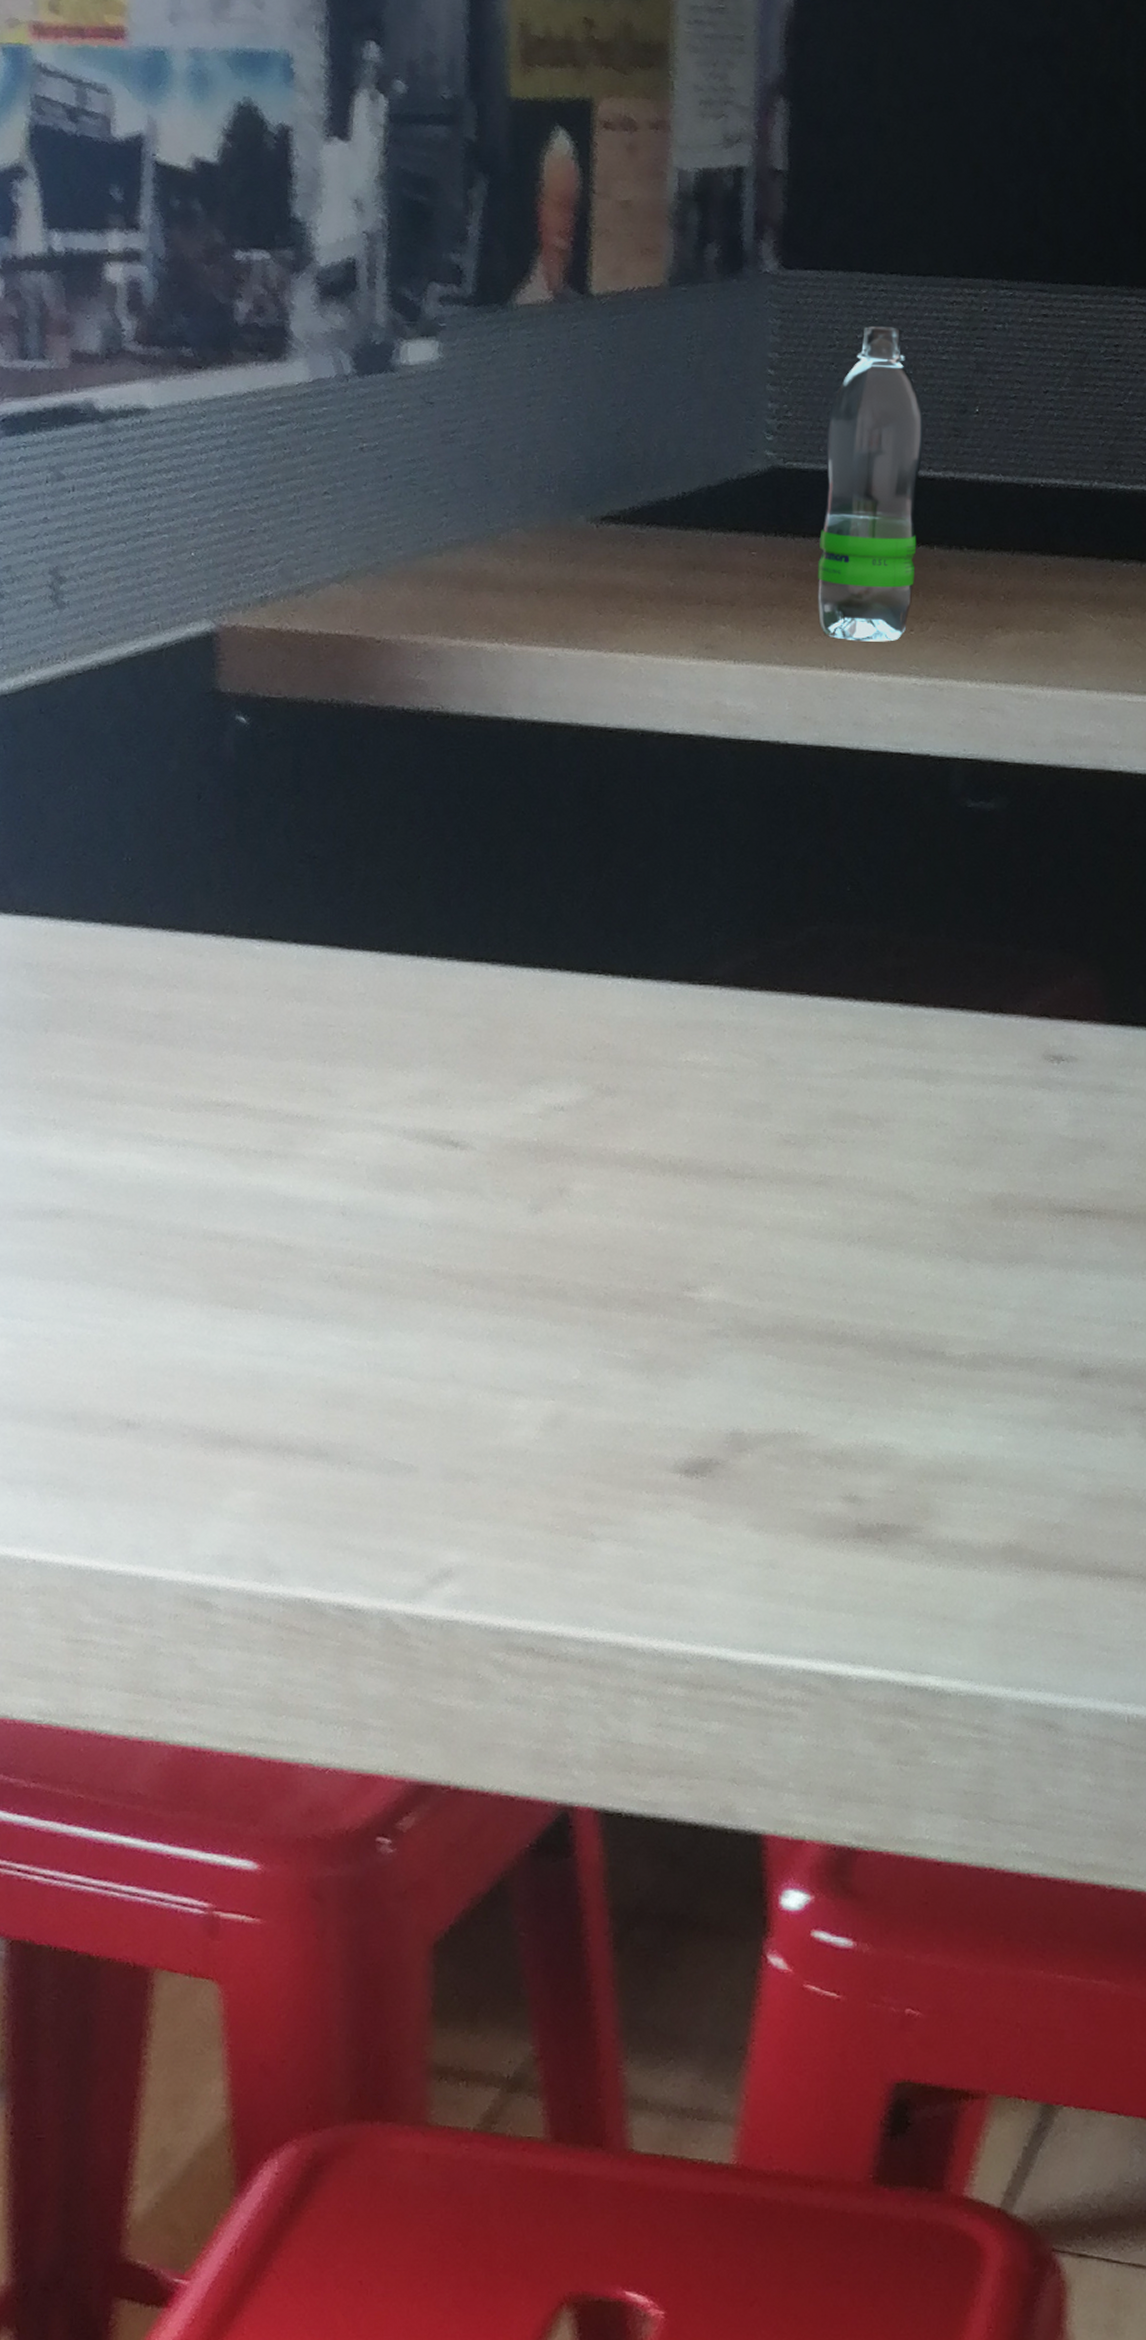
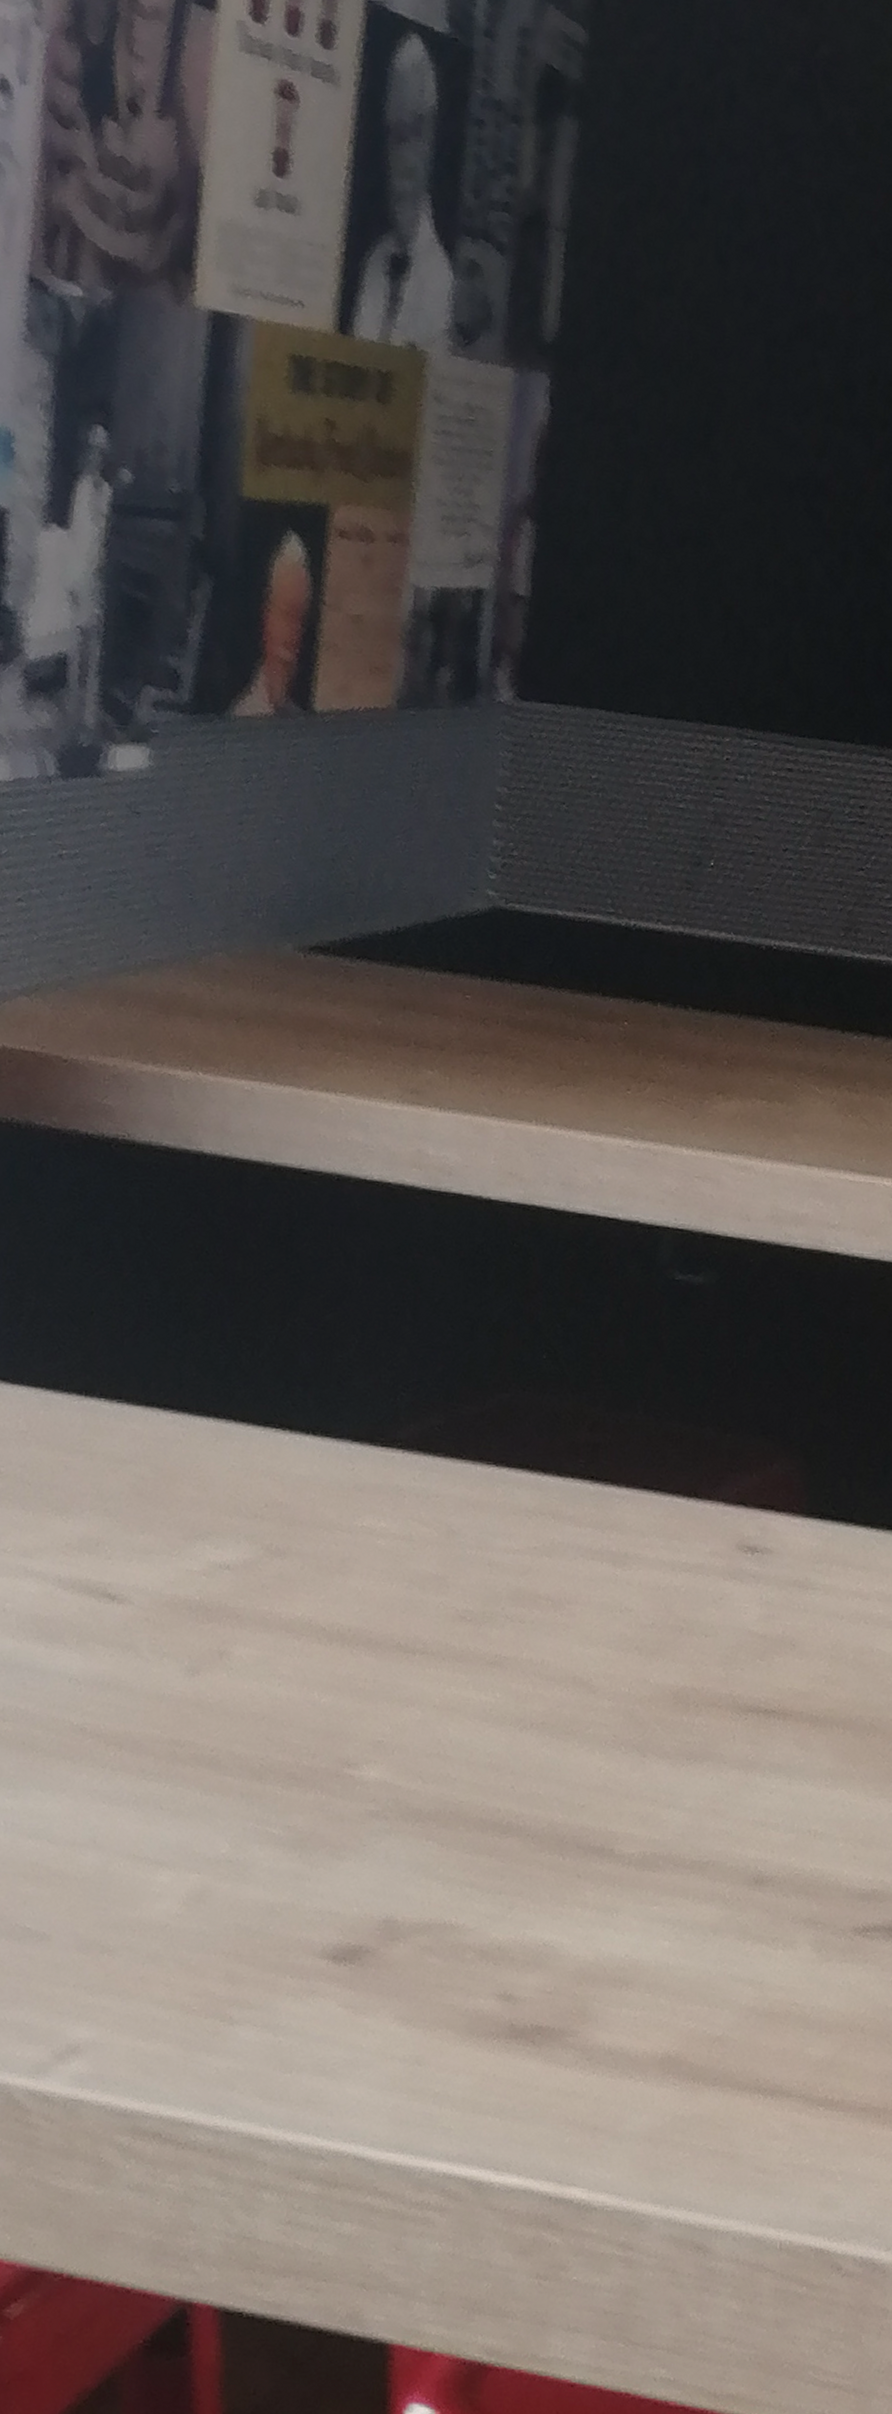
bottle: present [817,326,924,642] -> none [531,767,656,1100]

